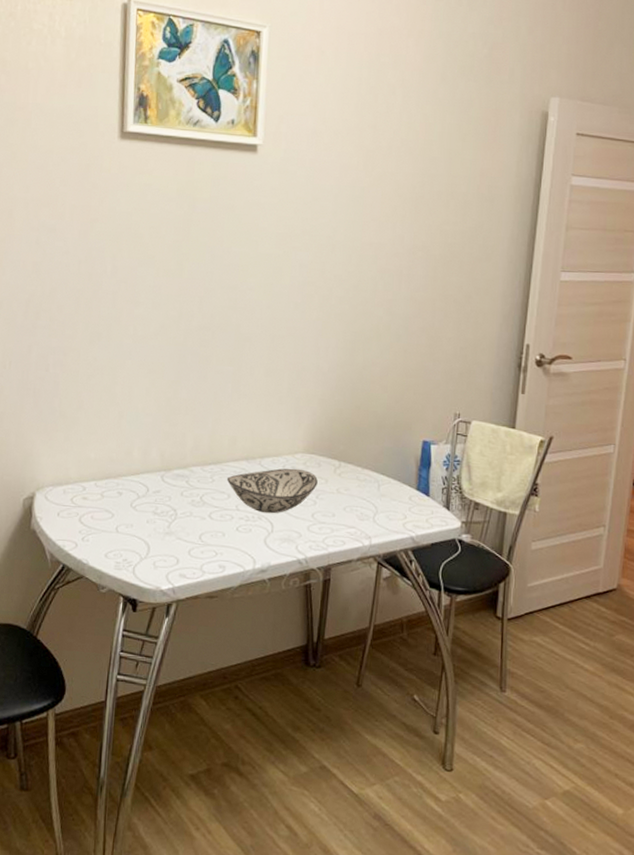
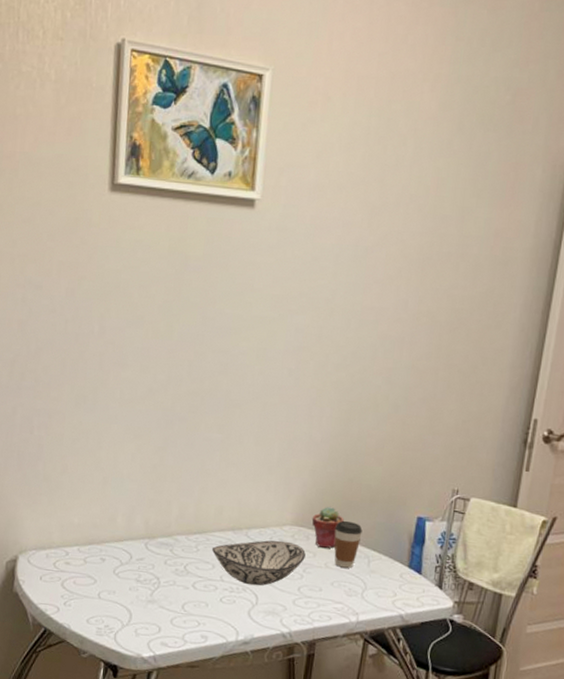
potted succulent: none [322,433,353,474] -> present [311,506,344,548]
coffee cup: none [344,446,371,493] -> present [334,520,363,568]

